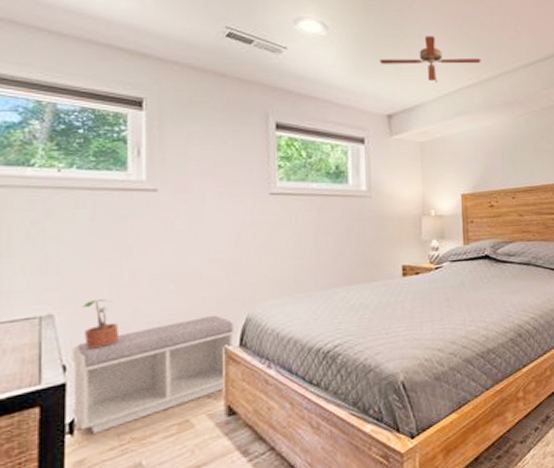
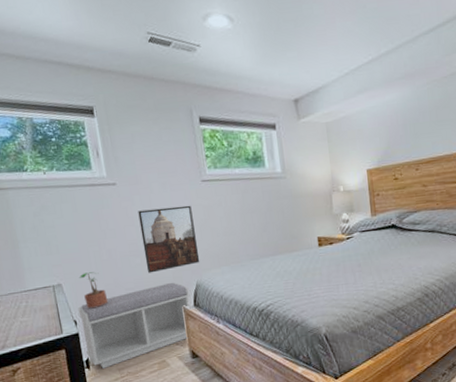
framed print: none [181,221,255,303] -> present [138,205,200,273]
ceiling fan: present [380,36,481,83] -> none [283,14,380,63]

